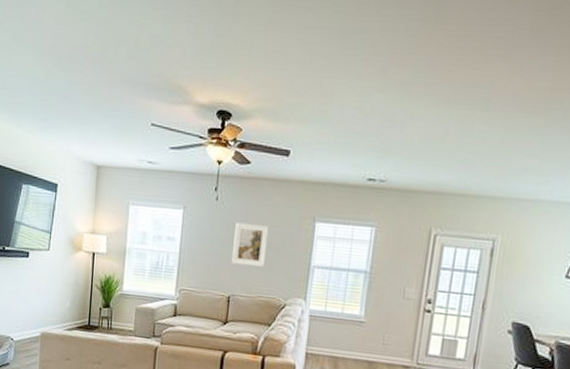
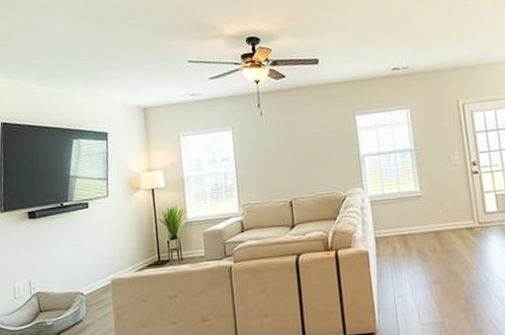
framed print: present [232,222,269,267] -> none [283,127,318,170]

